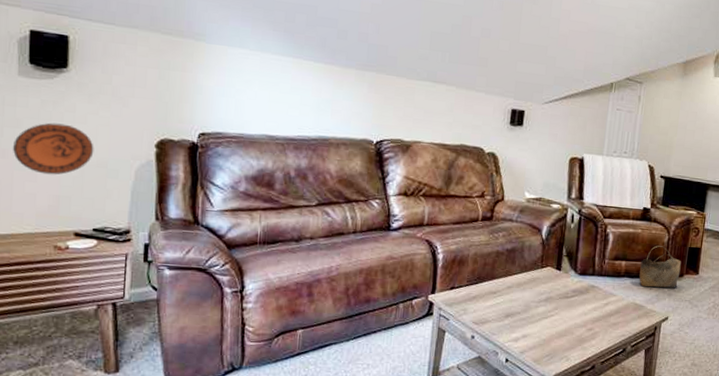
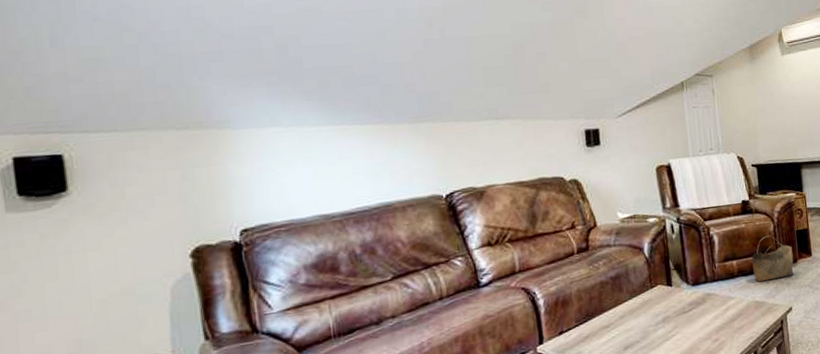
decorative plate: present [13,122,94,175] -> none [12,255,116,320]

